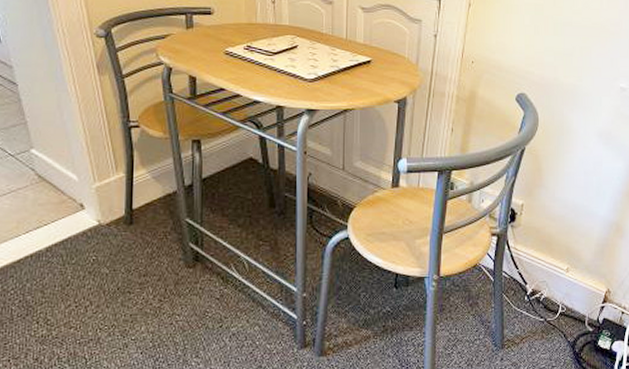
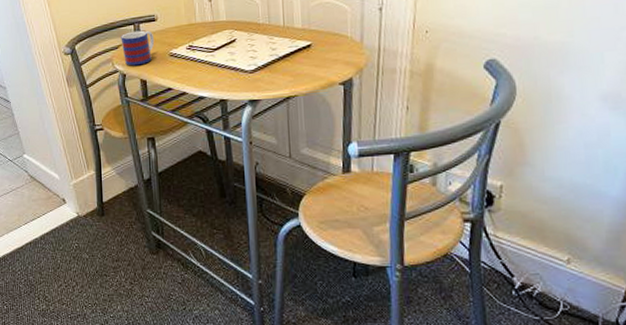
mug: none [169,22,209,60] -> present [121,30,155,66]

